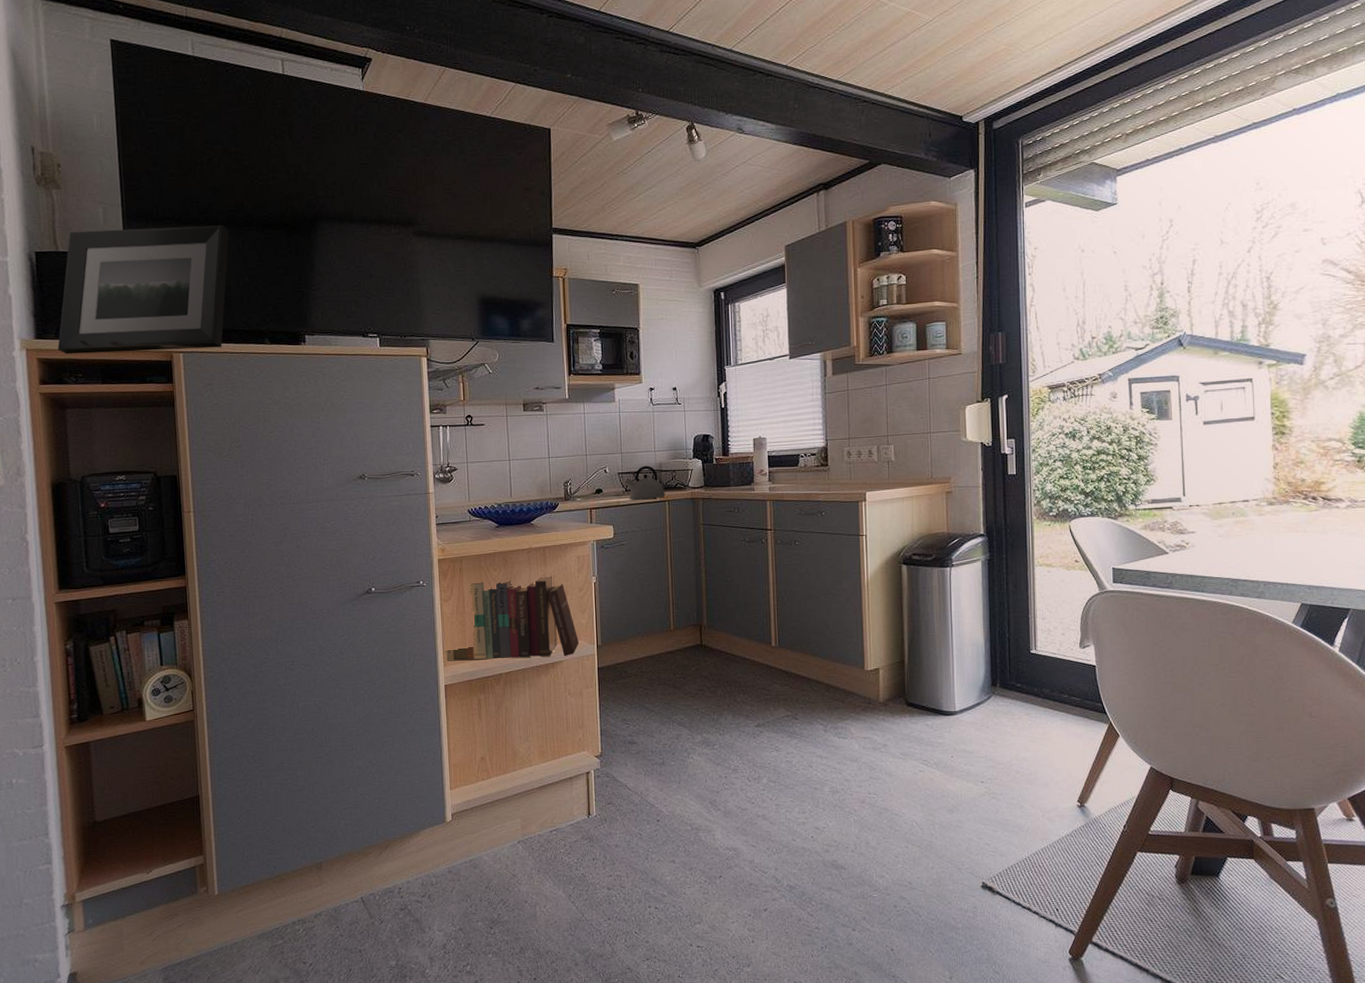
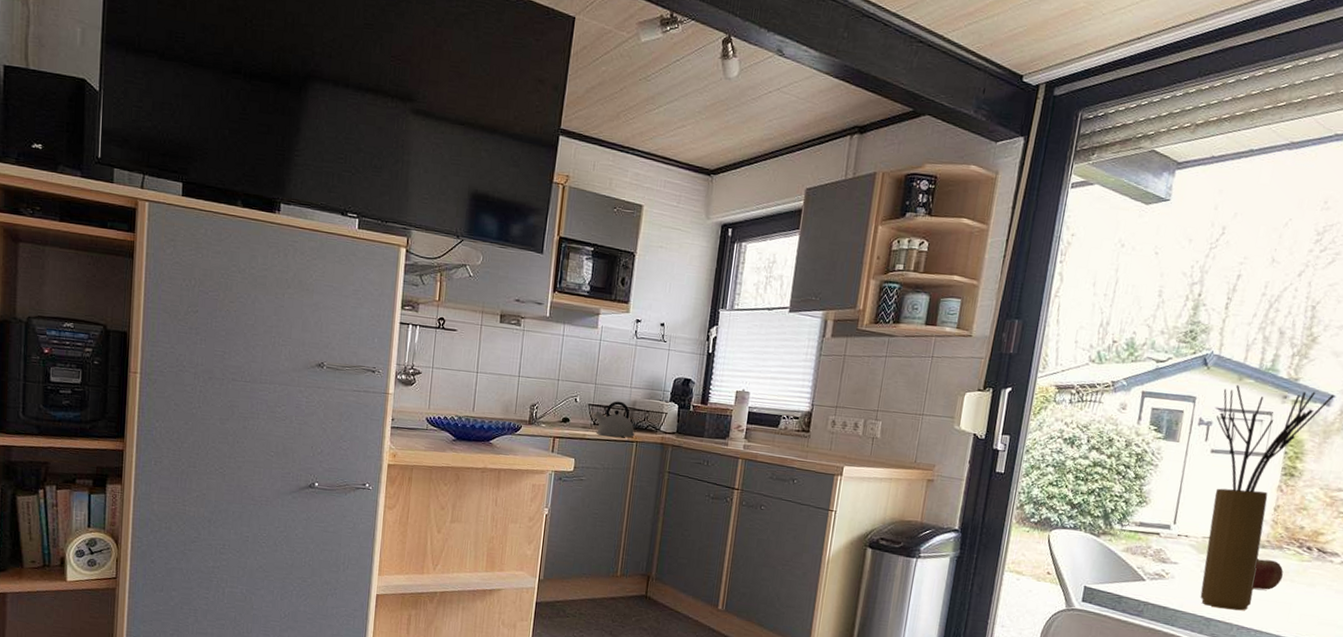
picture frame: present [57,224,229,354] -> none [17,49,213,202]
books: present [446,574,580,661] -> none [382,495,522,585]
vase: none [1202,354,1305,568] -> present [1200,385,1334,610]
fruit: none [1268,515,1295,544] -> present [1252,559,1284,590]

